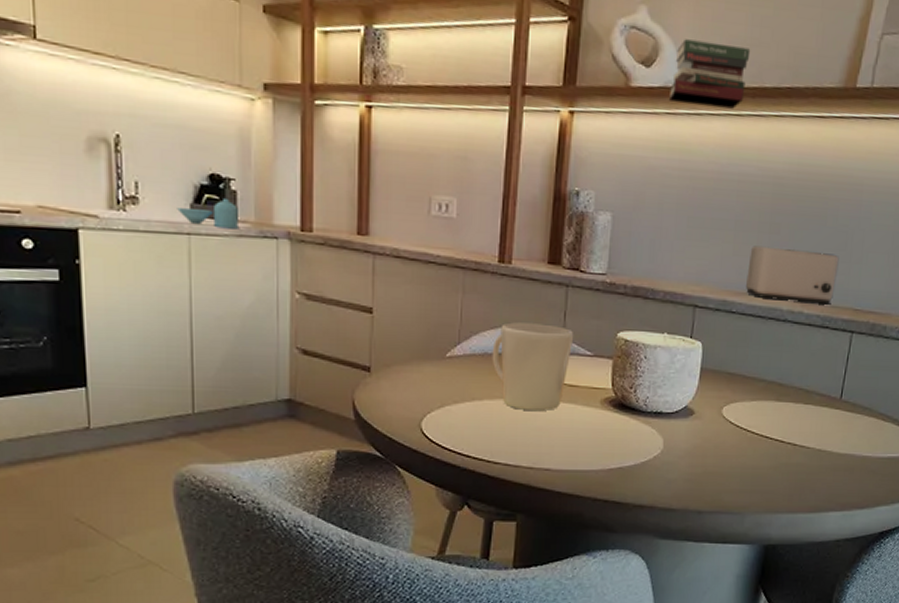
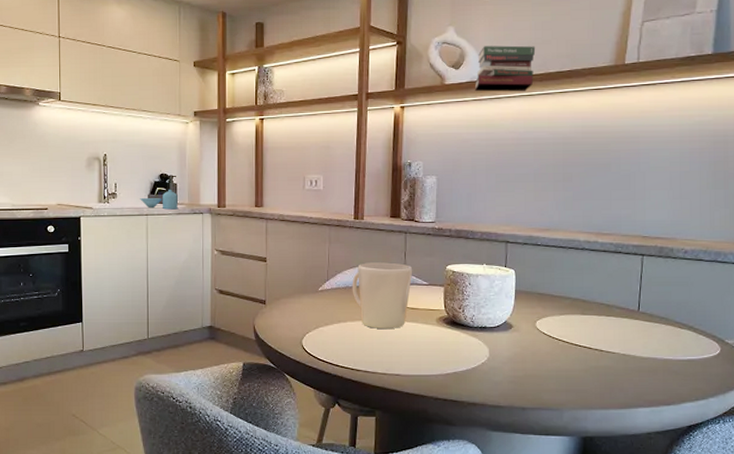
toaster: present [746,245,839,305] -> none [547,192,625,234]

